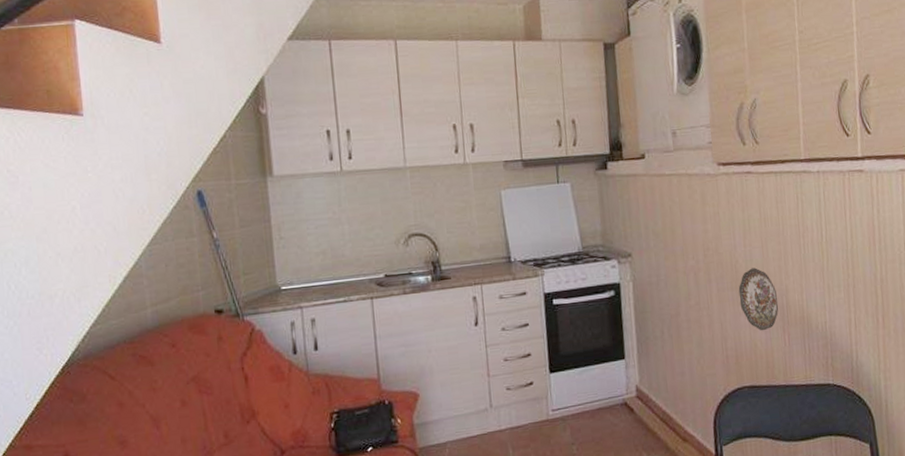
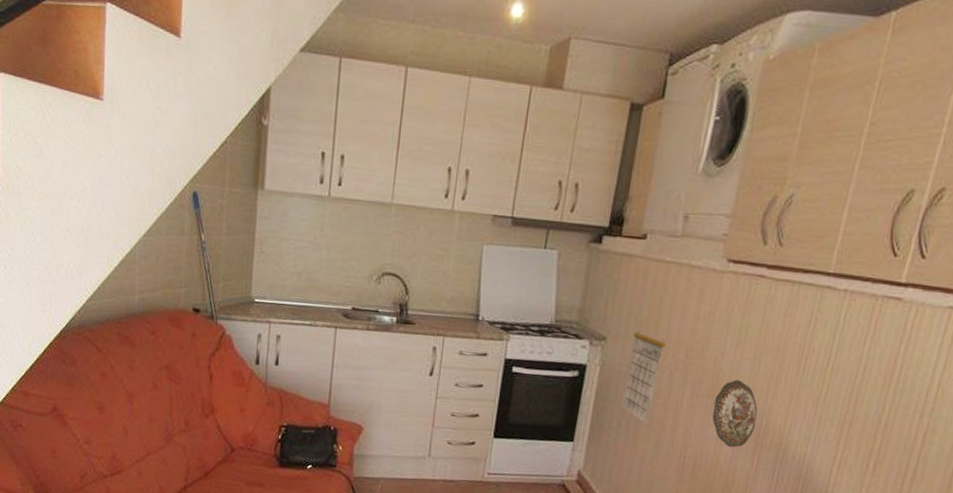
calendar: none [654,241,687,326] -> present [622,330,666,424]

